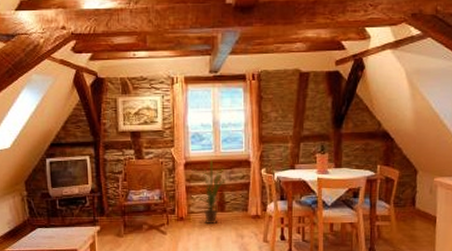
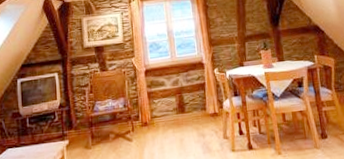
house plant: present [193,158,227,223] -> none [153,64,184,126]

